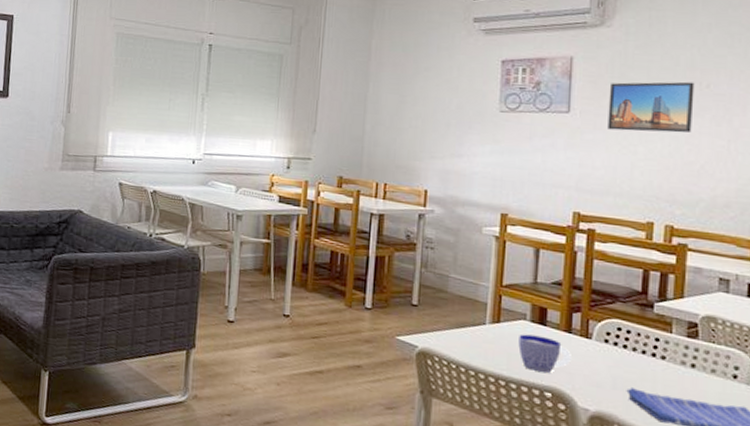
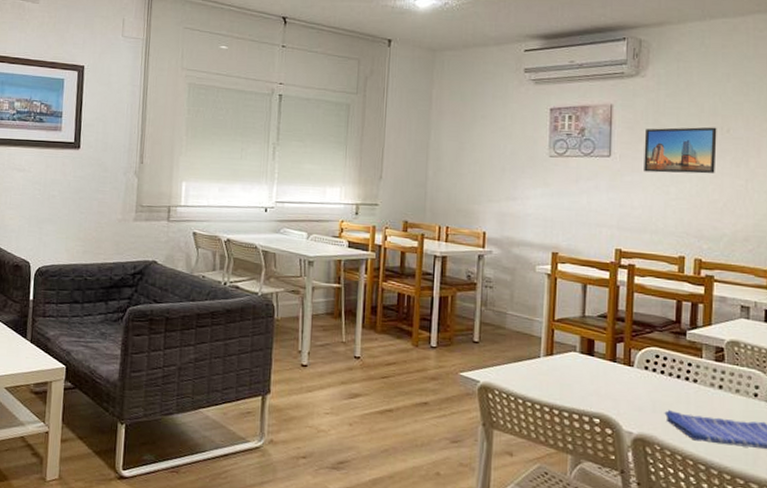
cup: present [518,334,571,373] -> none [570,365,616,400]

